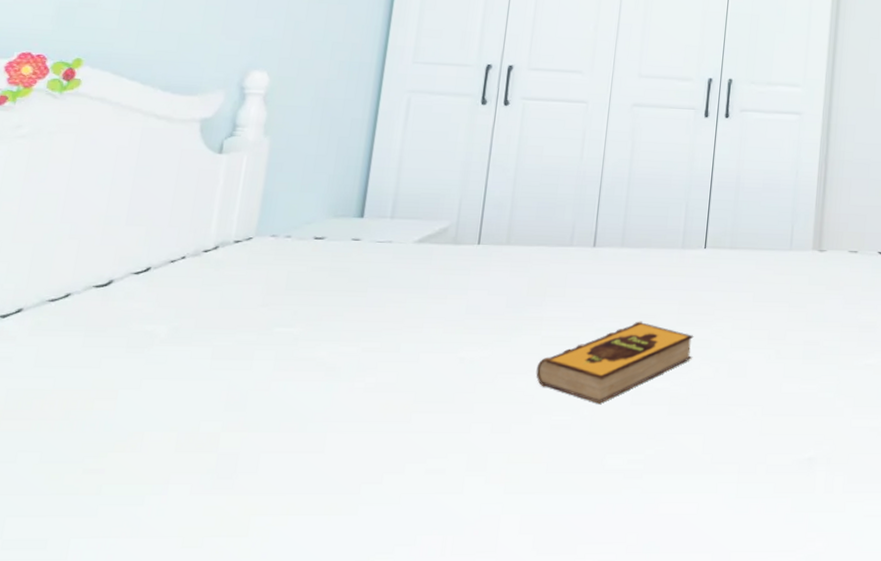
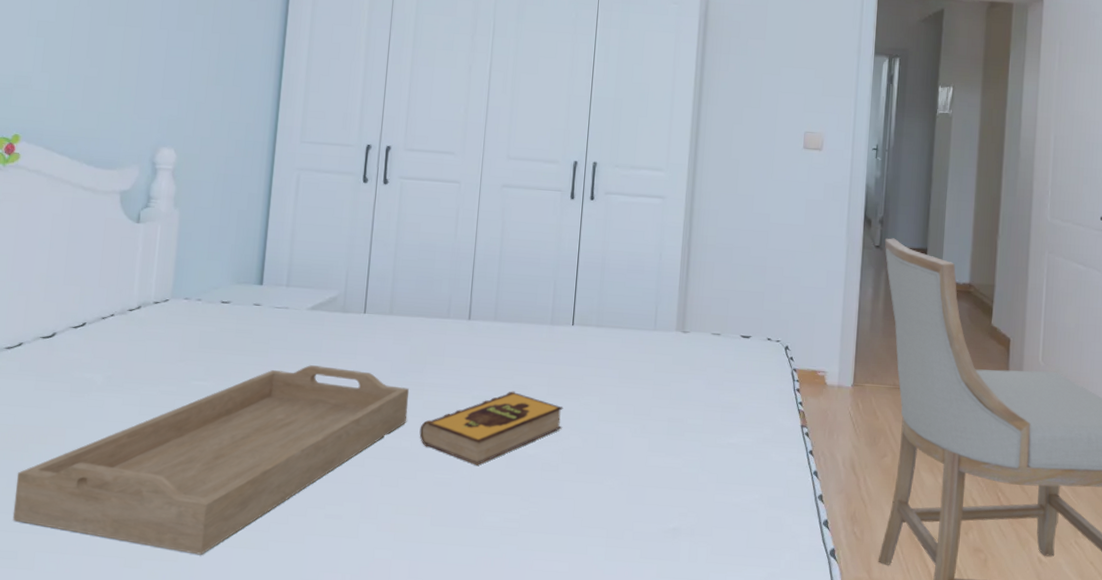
serving tray: none [43,304,527,526] -> present [12,365,410,555]

